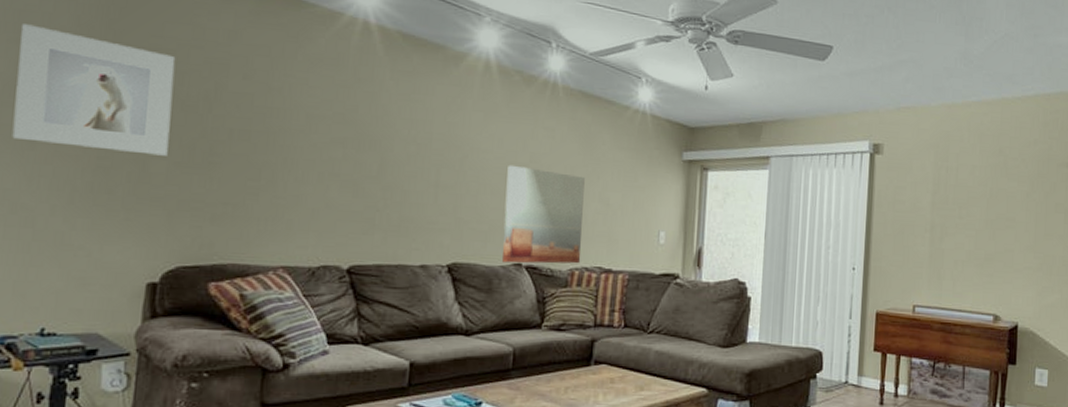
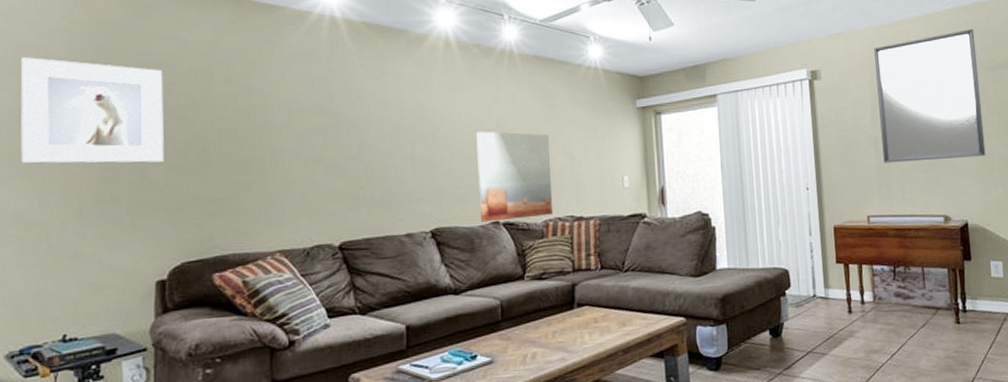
home mirror: none [938,120,1053,257] -> present [874,29,986,163]

